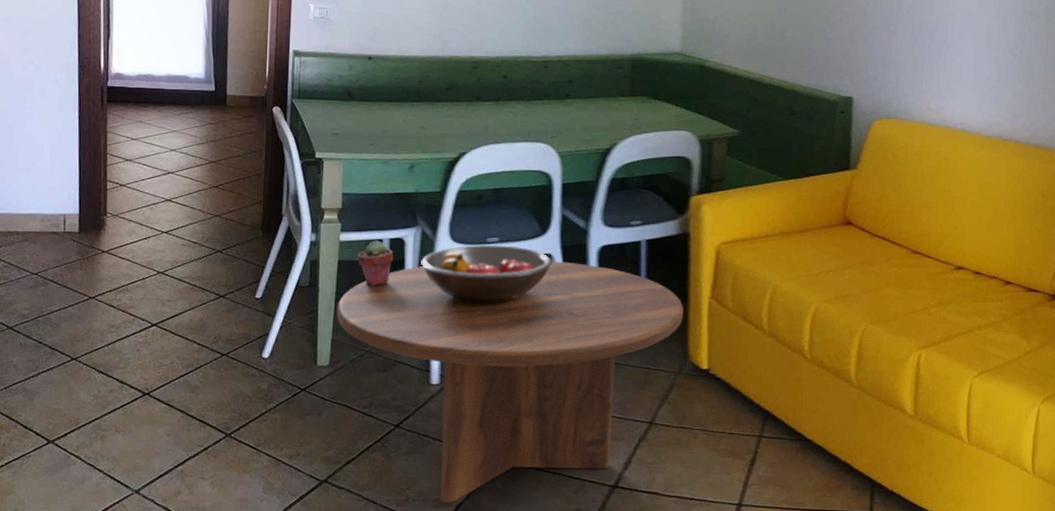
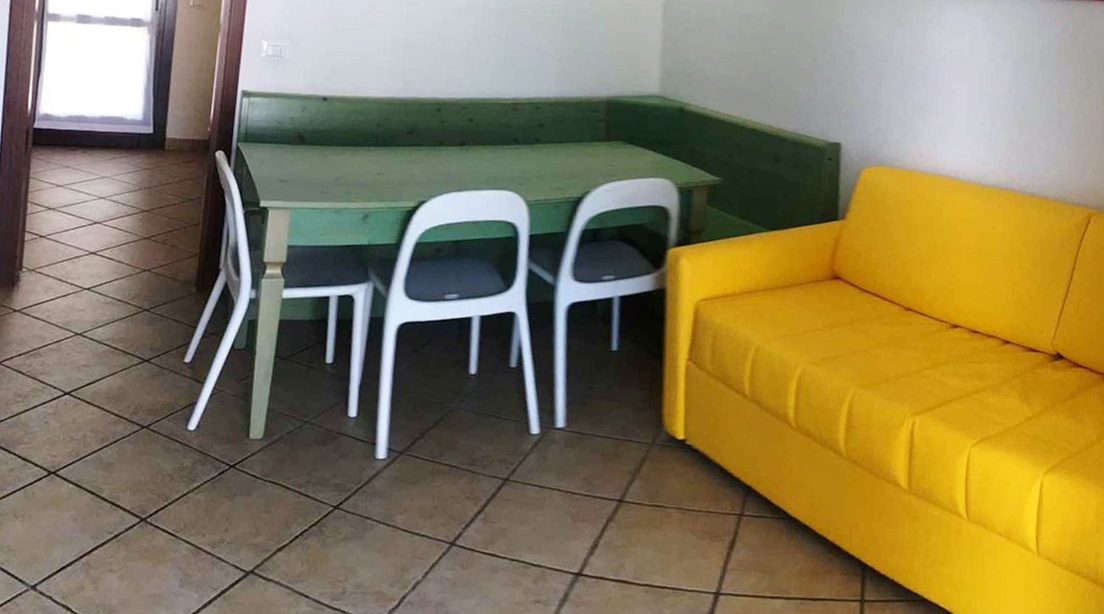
coffee table: present [336,261,683,503] -> none [274,320,658,596]
potted succulent: present [357,240,394,287] -> none [300,297,342,349]
fruit bowl: present [421,244,552,303] -> none [371,301,516,367]

